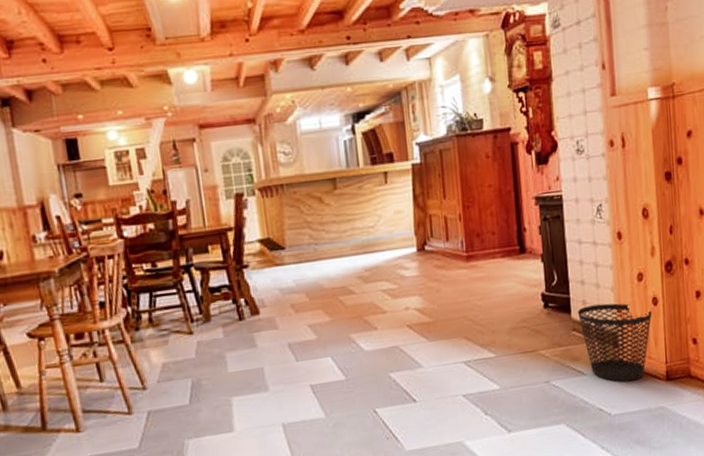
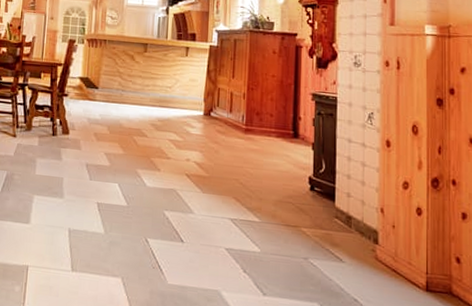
wastebasket: present [577,303,653,382] -> none [341,198,416,282]

